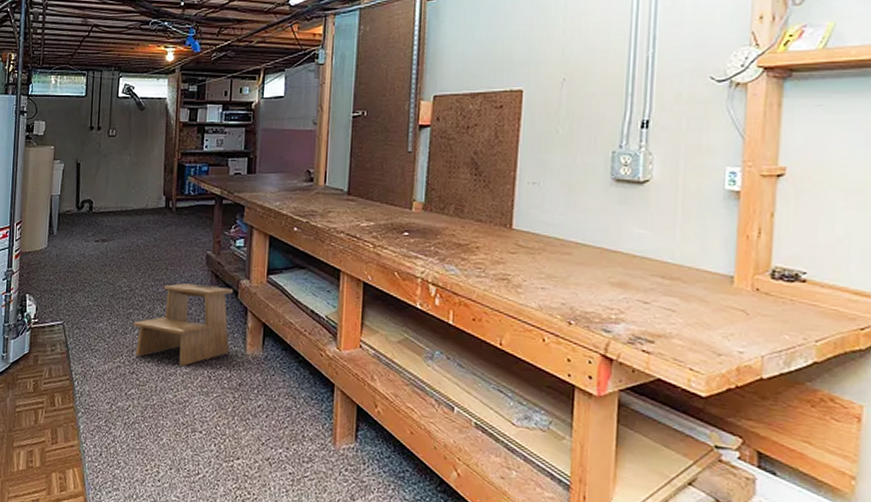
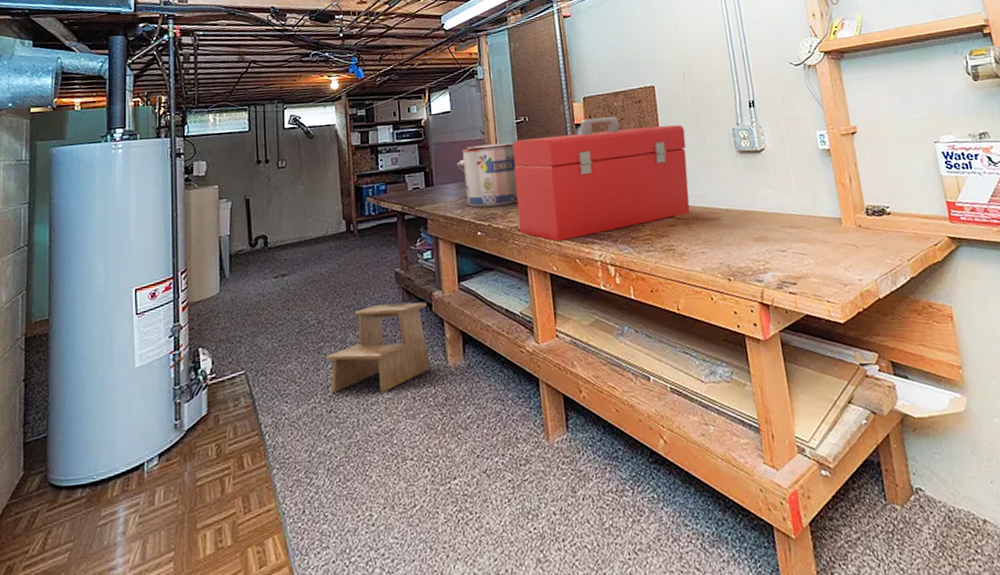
paint can: none [282,136,347,203] -> present [456,142,518,208]
toolbox: none [338,120,550,251] -> present [512,116,690,242]

